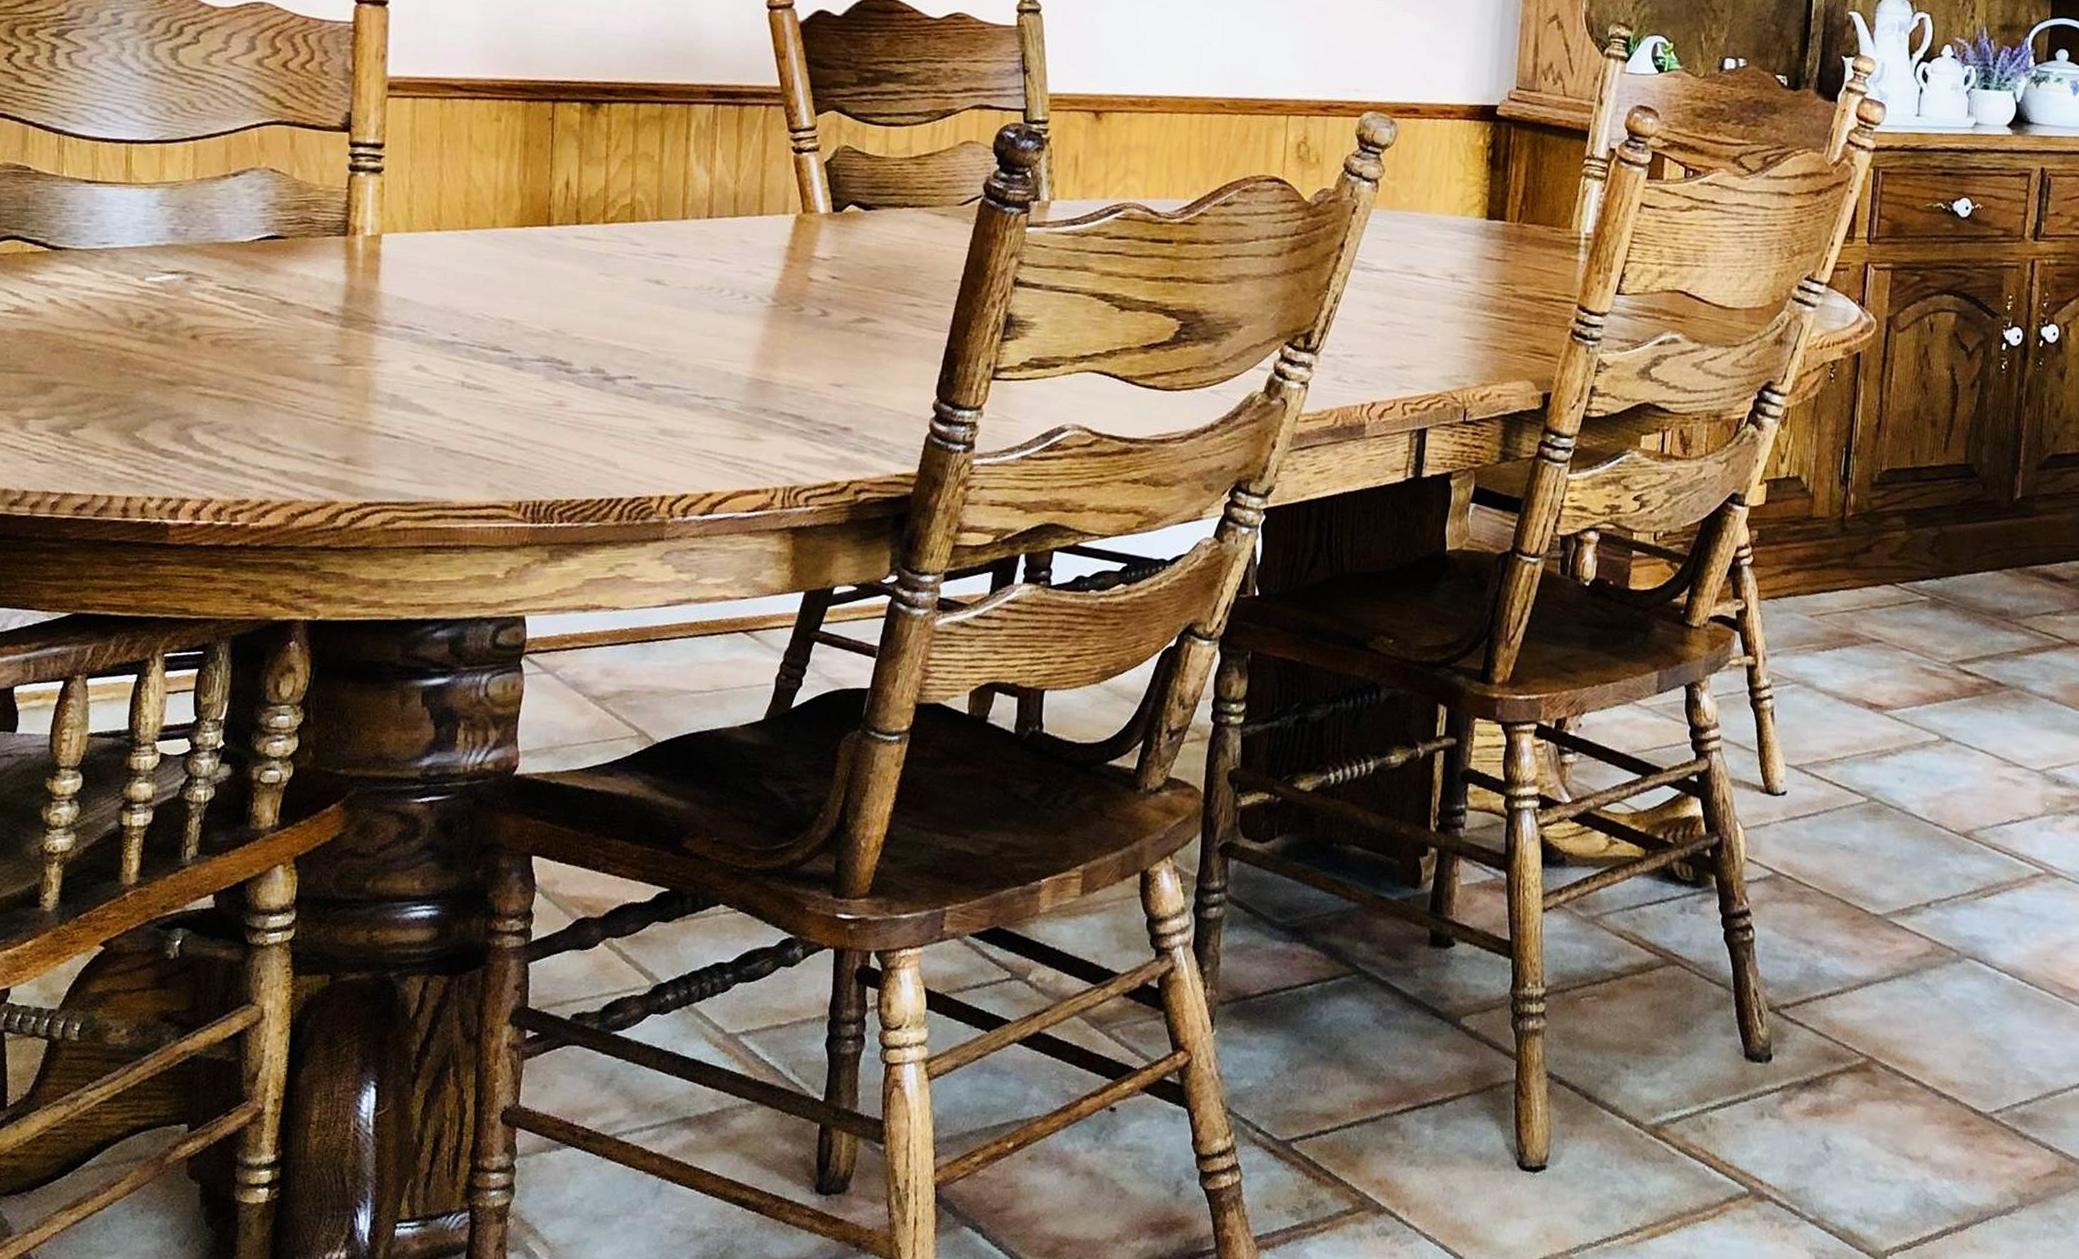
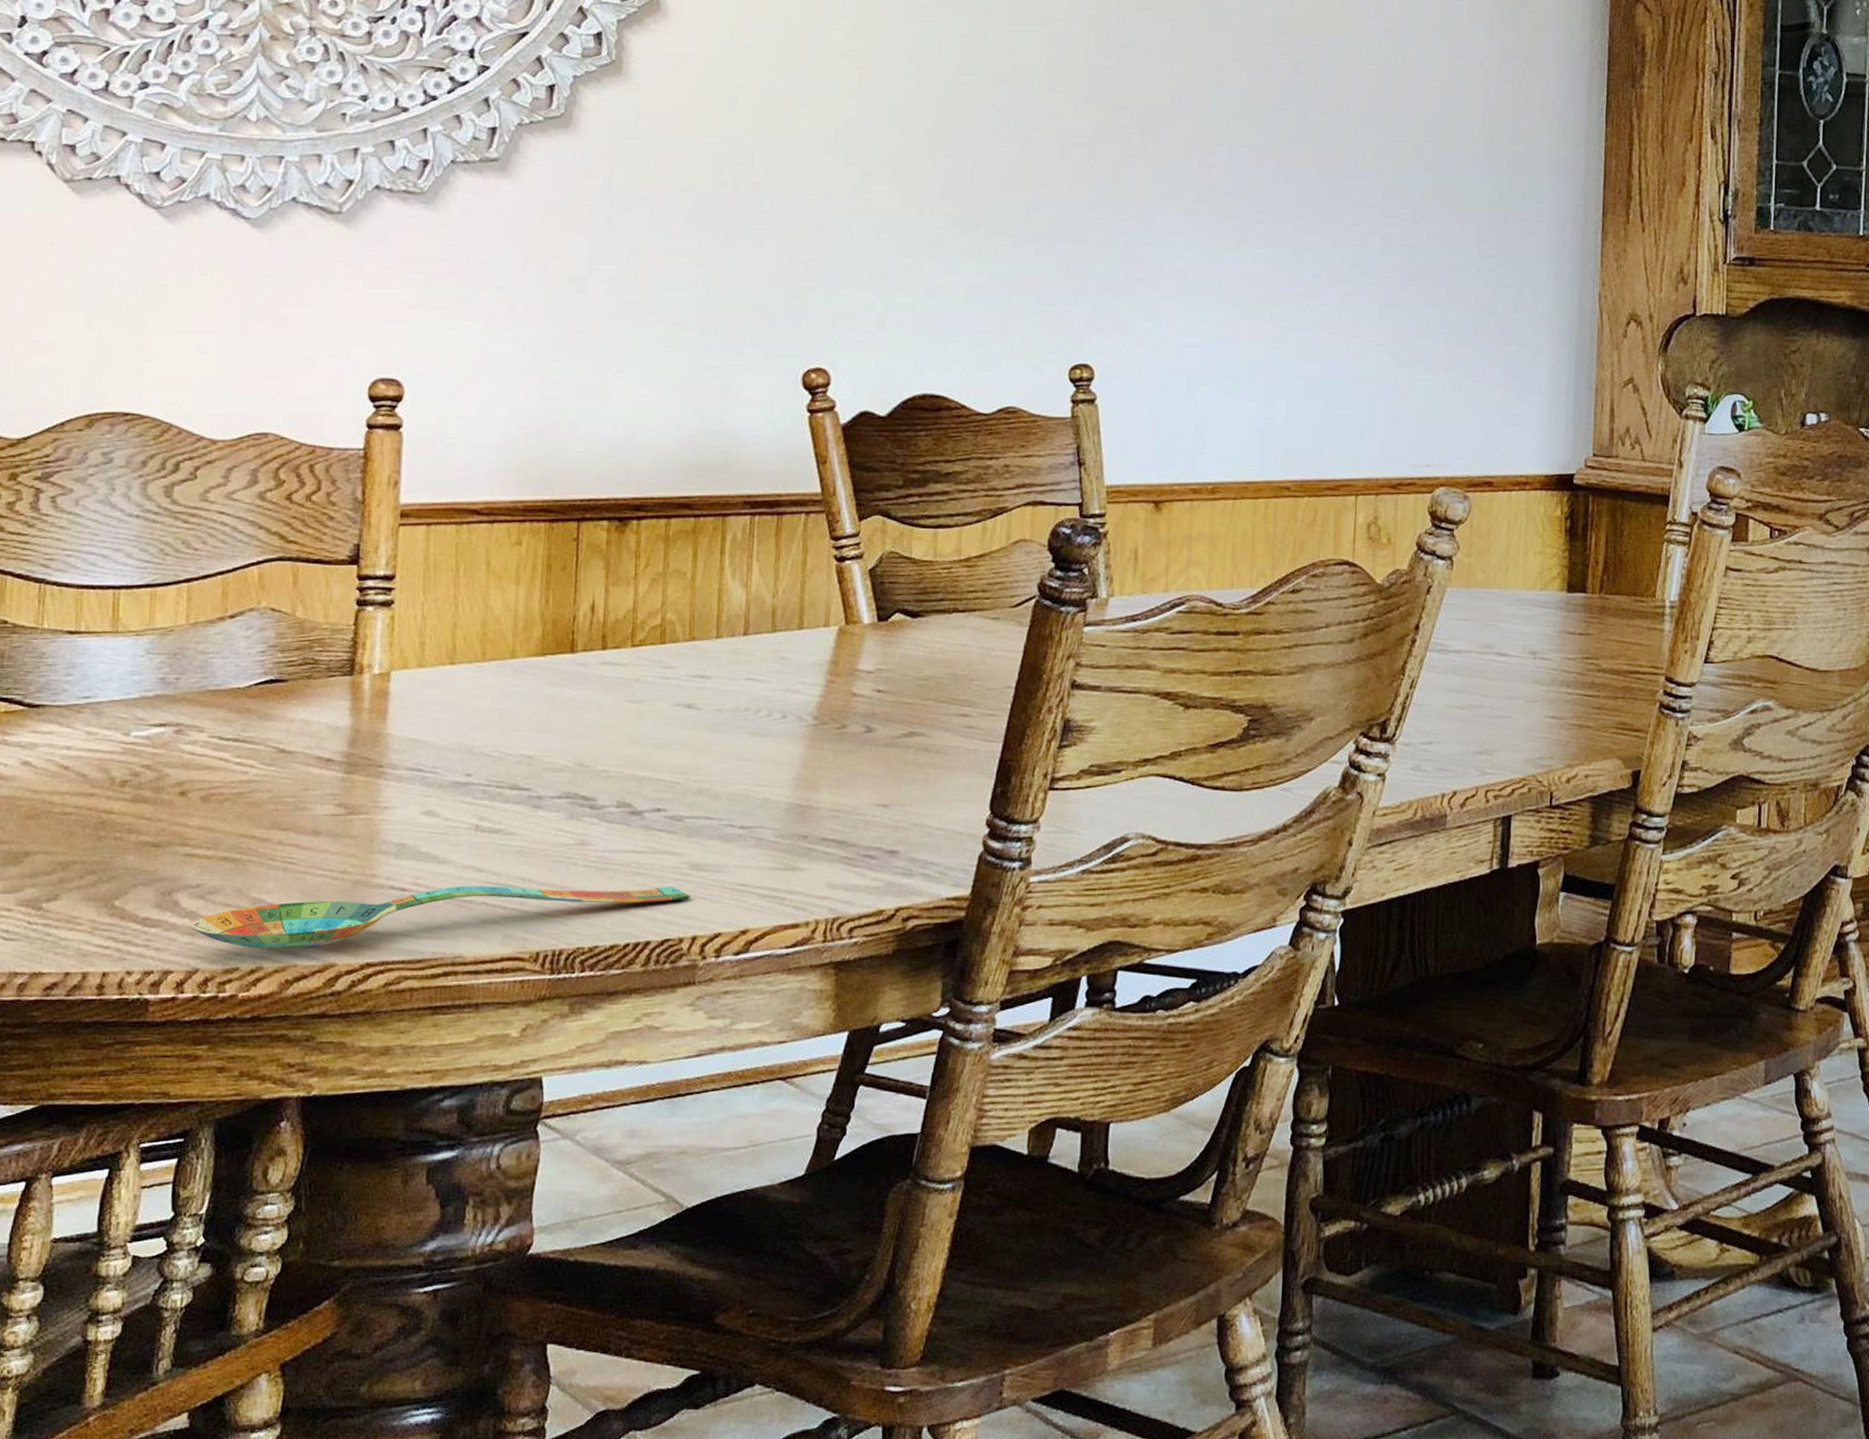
spoon: none [205,437,660,486] -> present [191,886,691,949]

